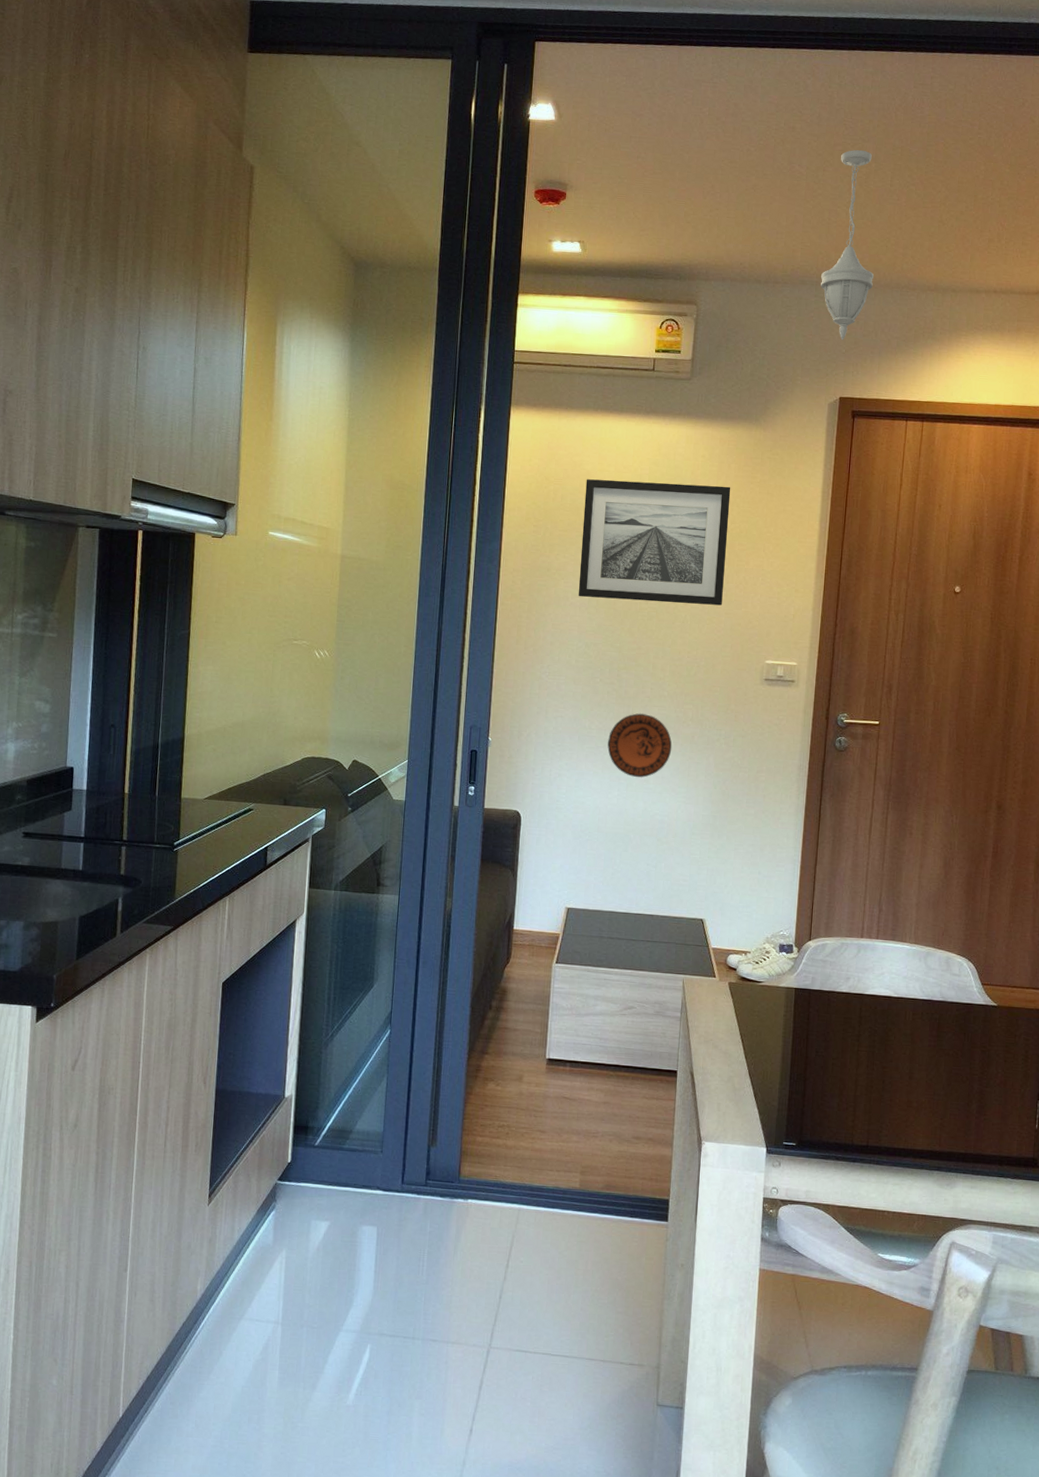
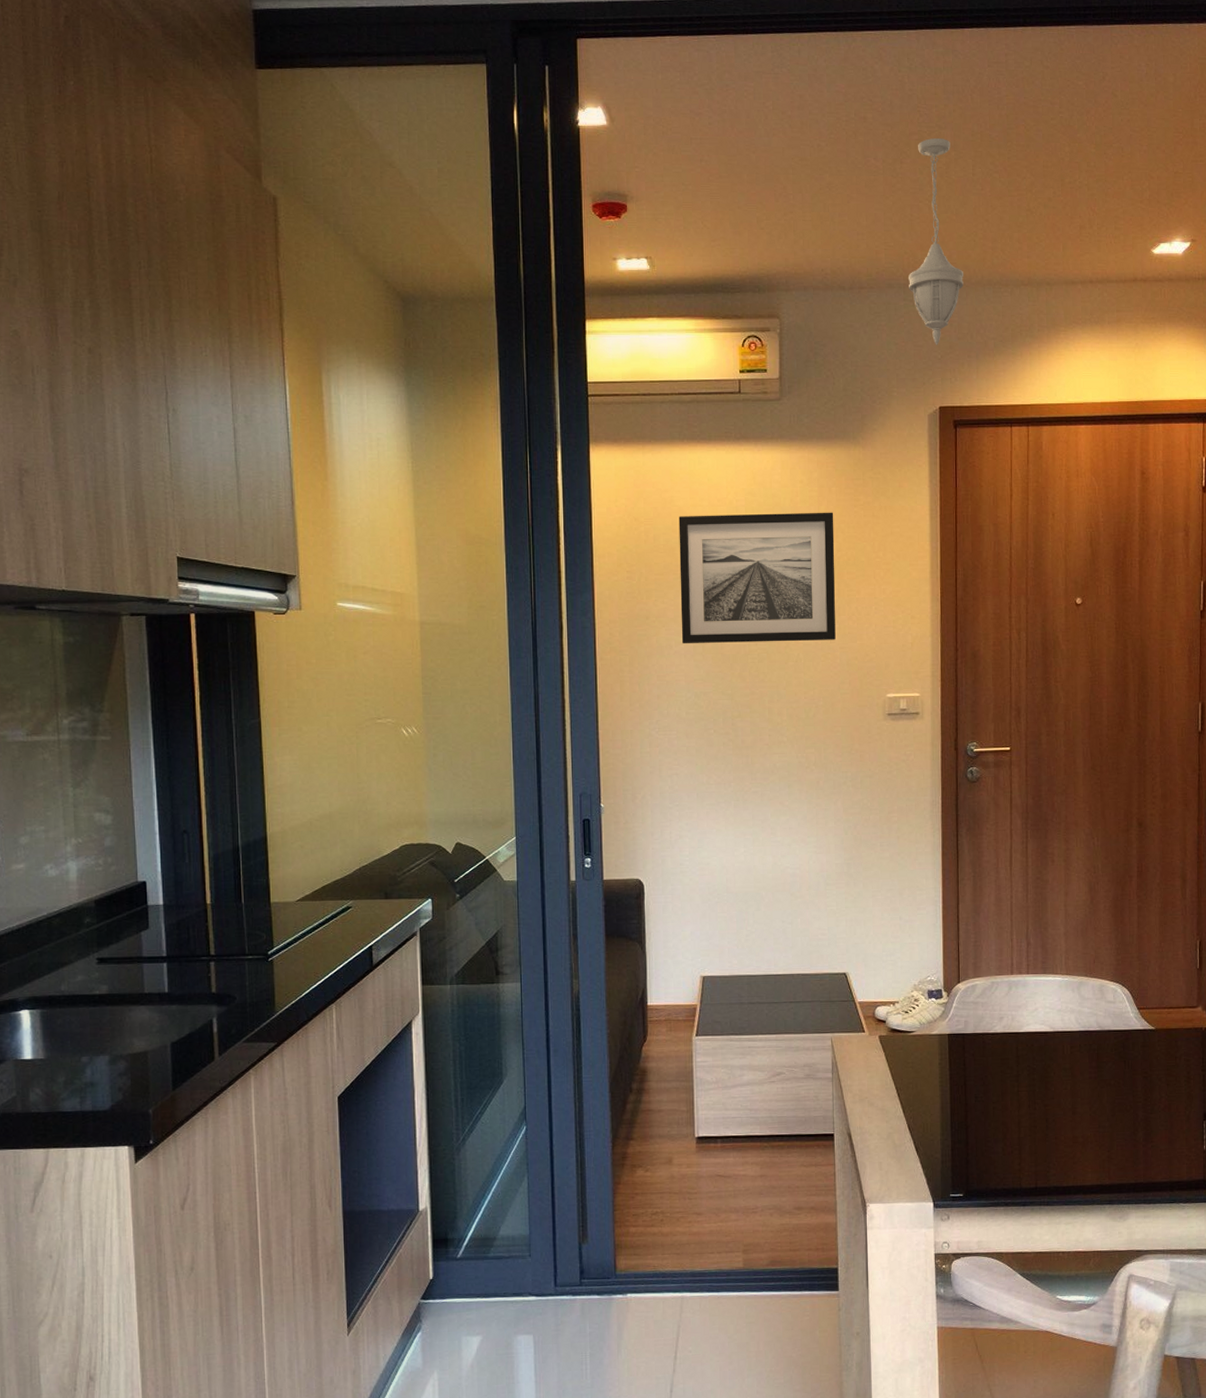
decorative plate: present [607,713,672,778] -> none [729,763,797,831]

